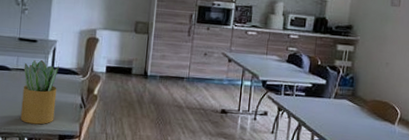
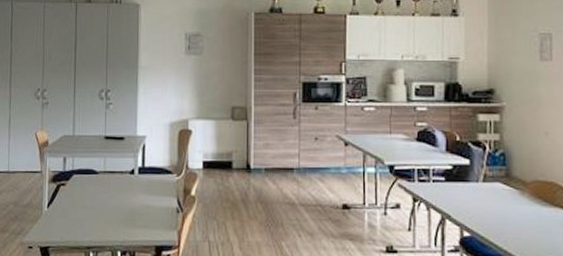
potted plant: present [20,60,59,125] -> none [111,160,150,235]

